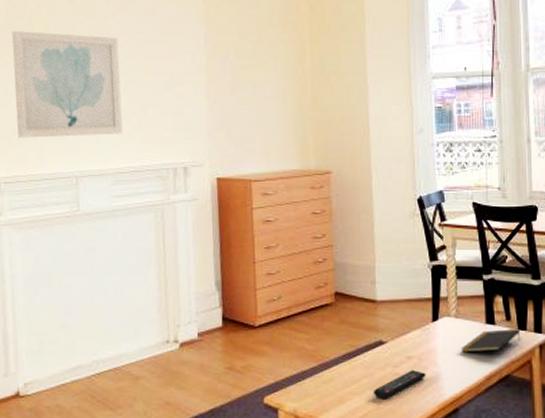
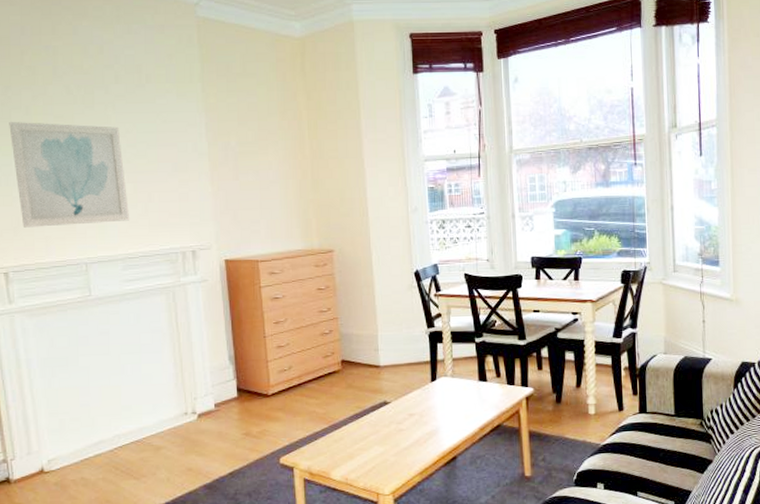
remote control: present [374,370,426,400] -> none [380,425,427,453]
notepad: present [460,329,521,353] -> none [457,384,510,408]

